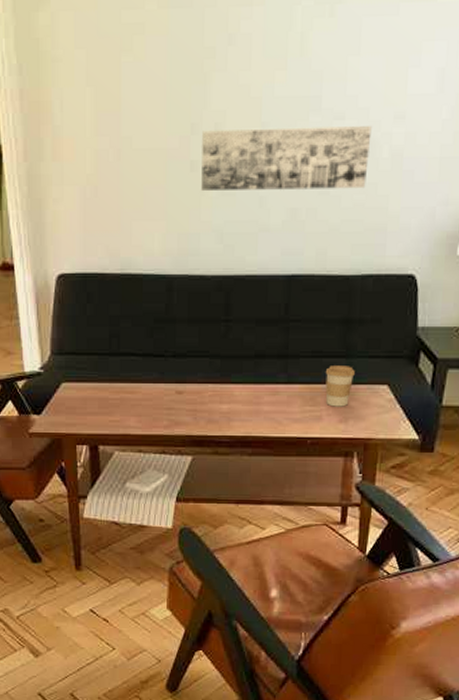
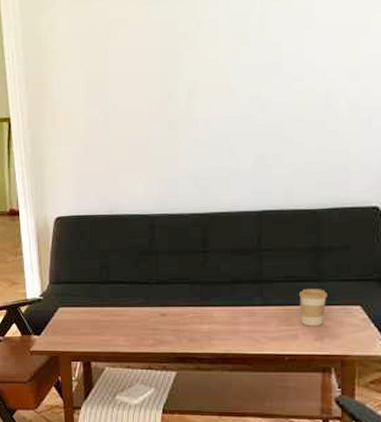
wall art: present [201,126,372,190] -> none [178,84,329,144]

